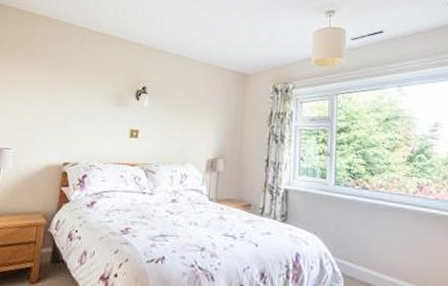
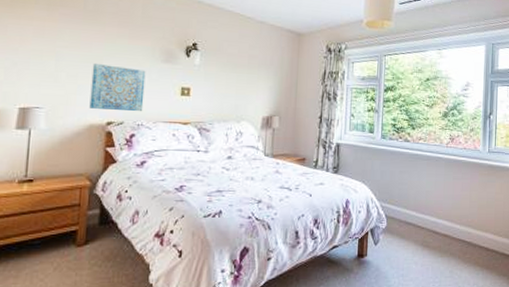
wall art: none [49,107,100,154] -> present [89,63,146,112]

